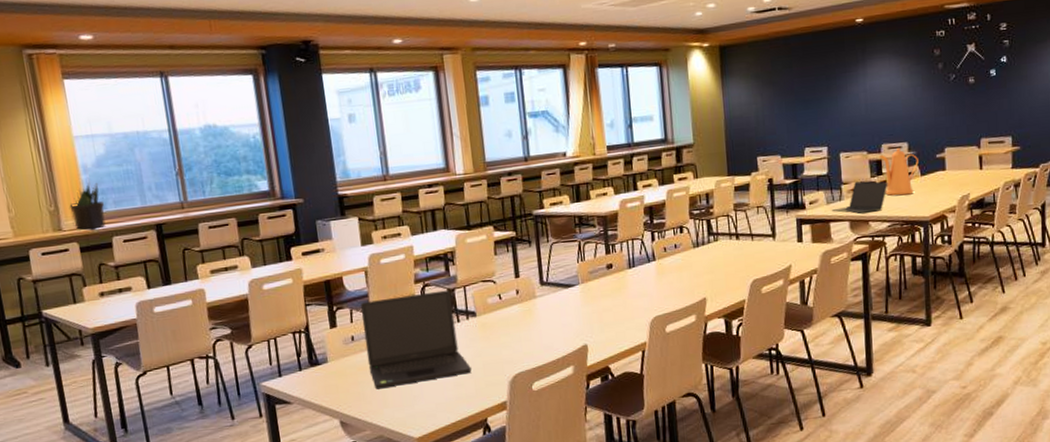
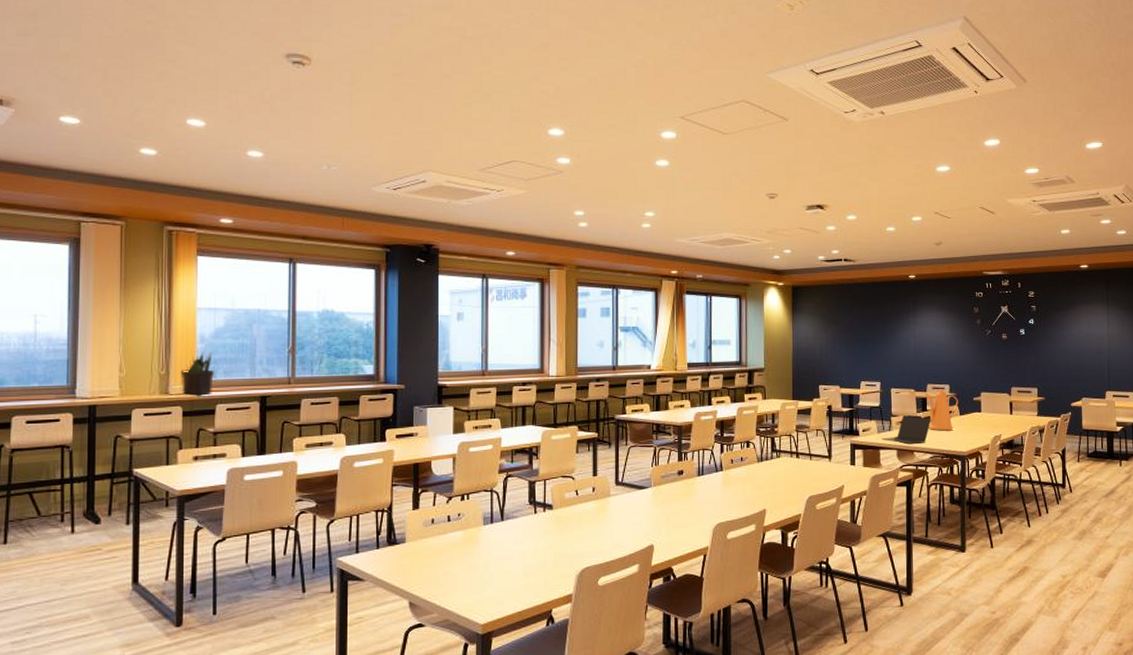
laptop: present [360,290,472,389] -> none [444,482,542,573]

